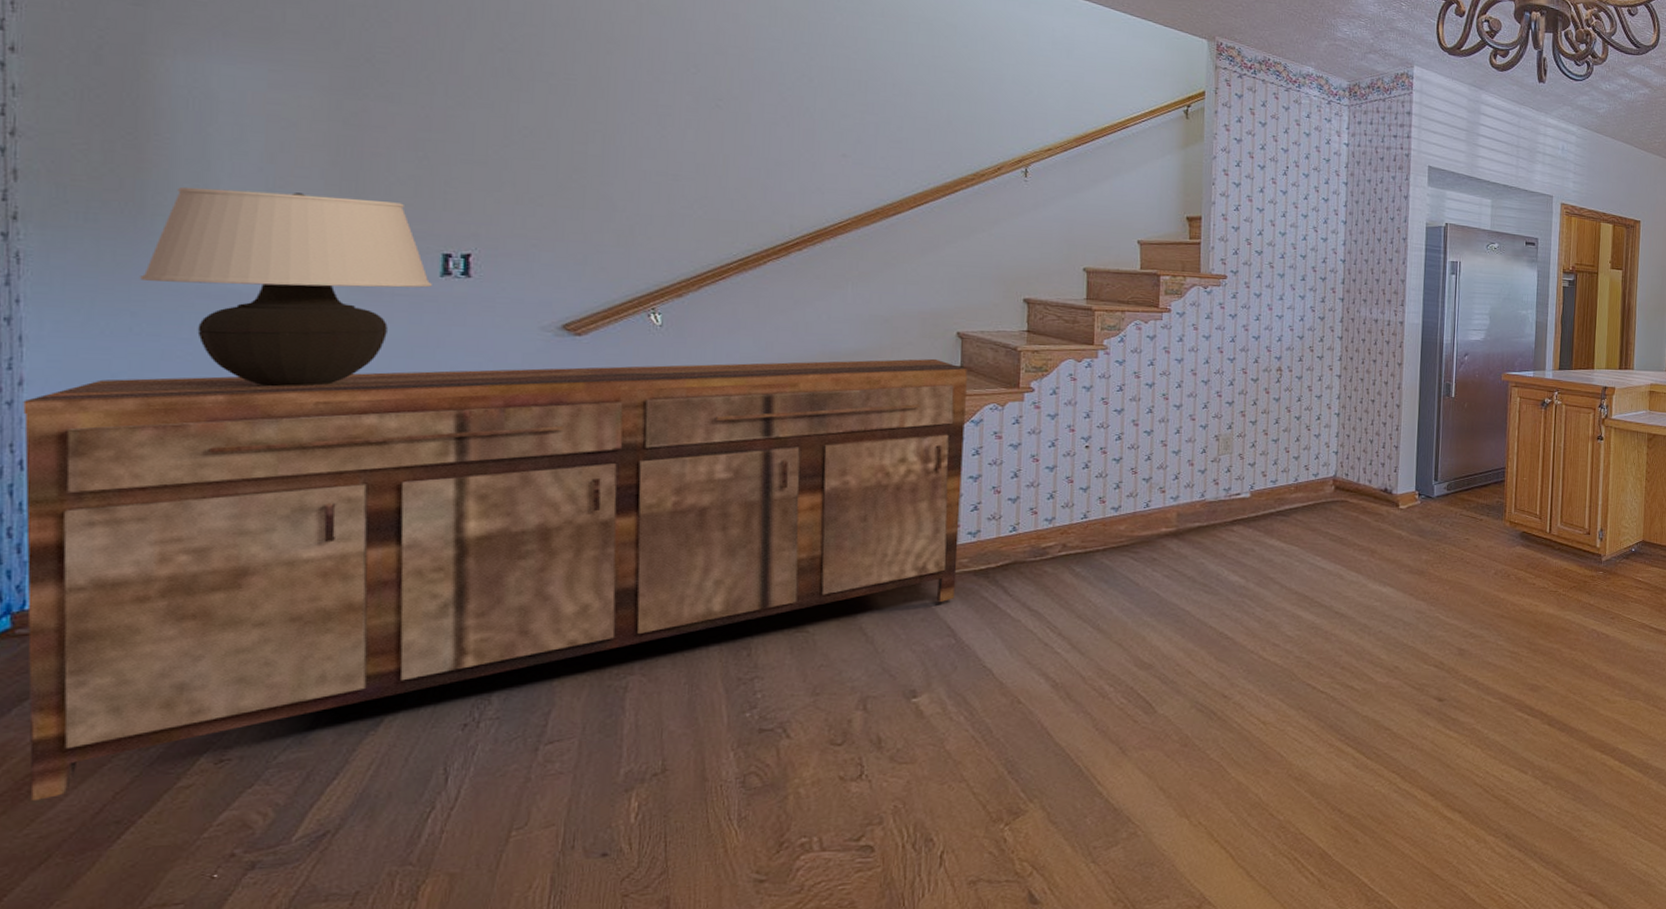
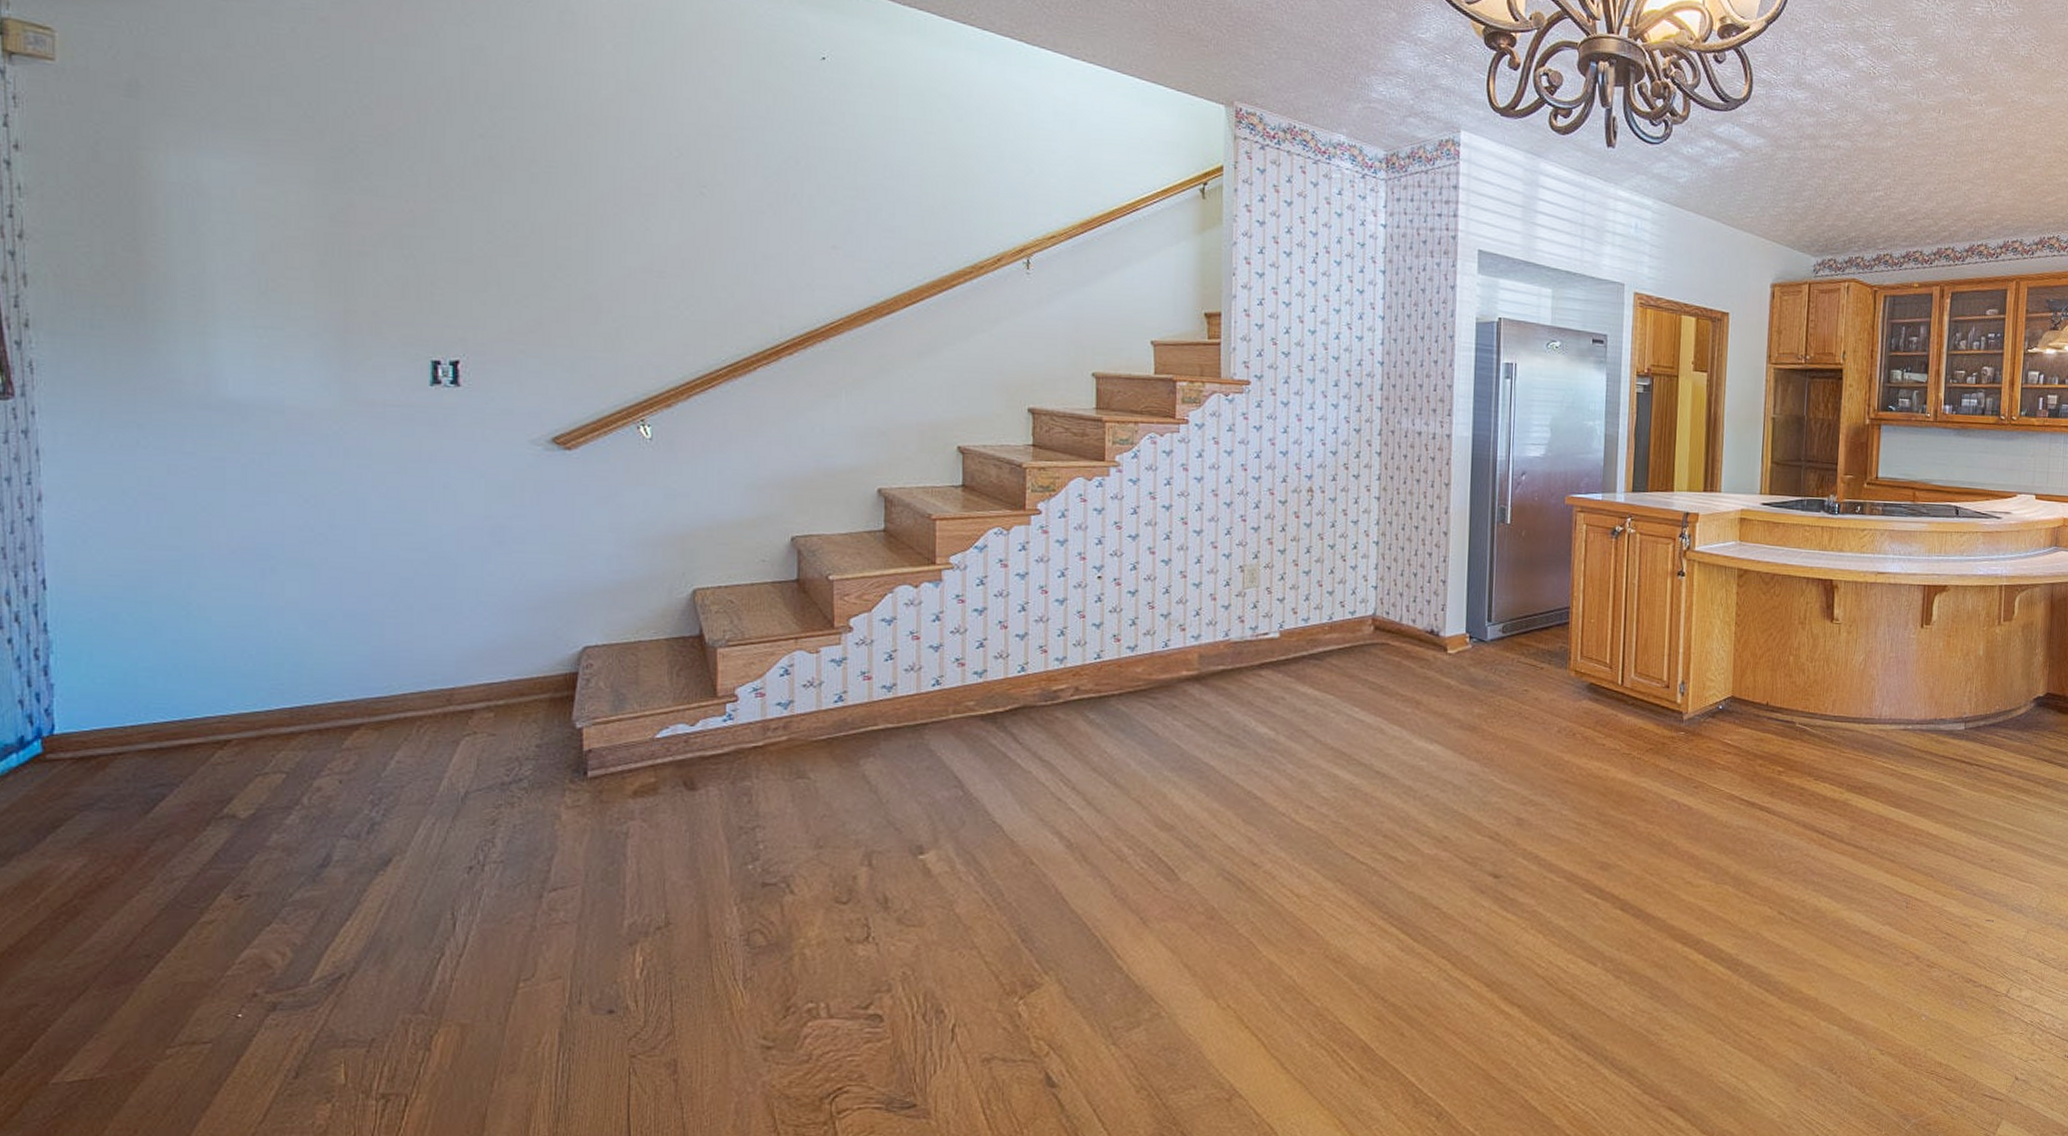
sideboard: present [23,358,967,802] -> none [43,476,970,931]
table lamp: present [140,186,432,387] -> none [144,290,422,504]

